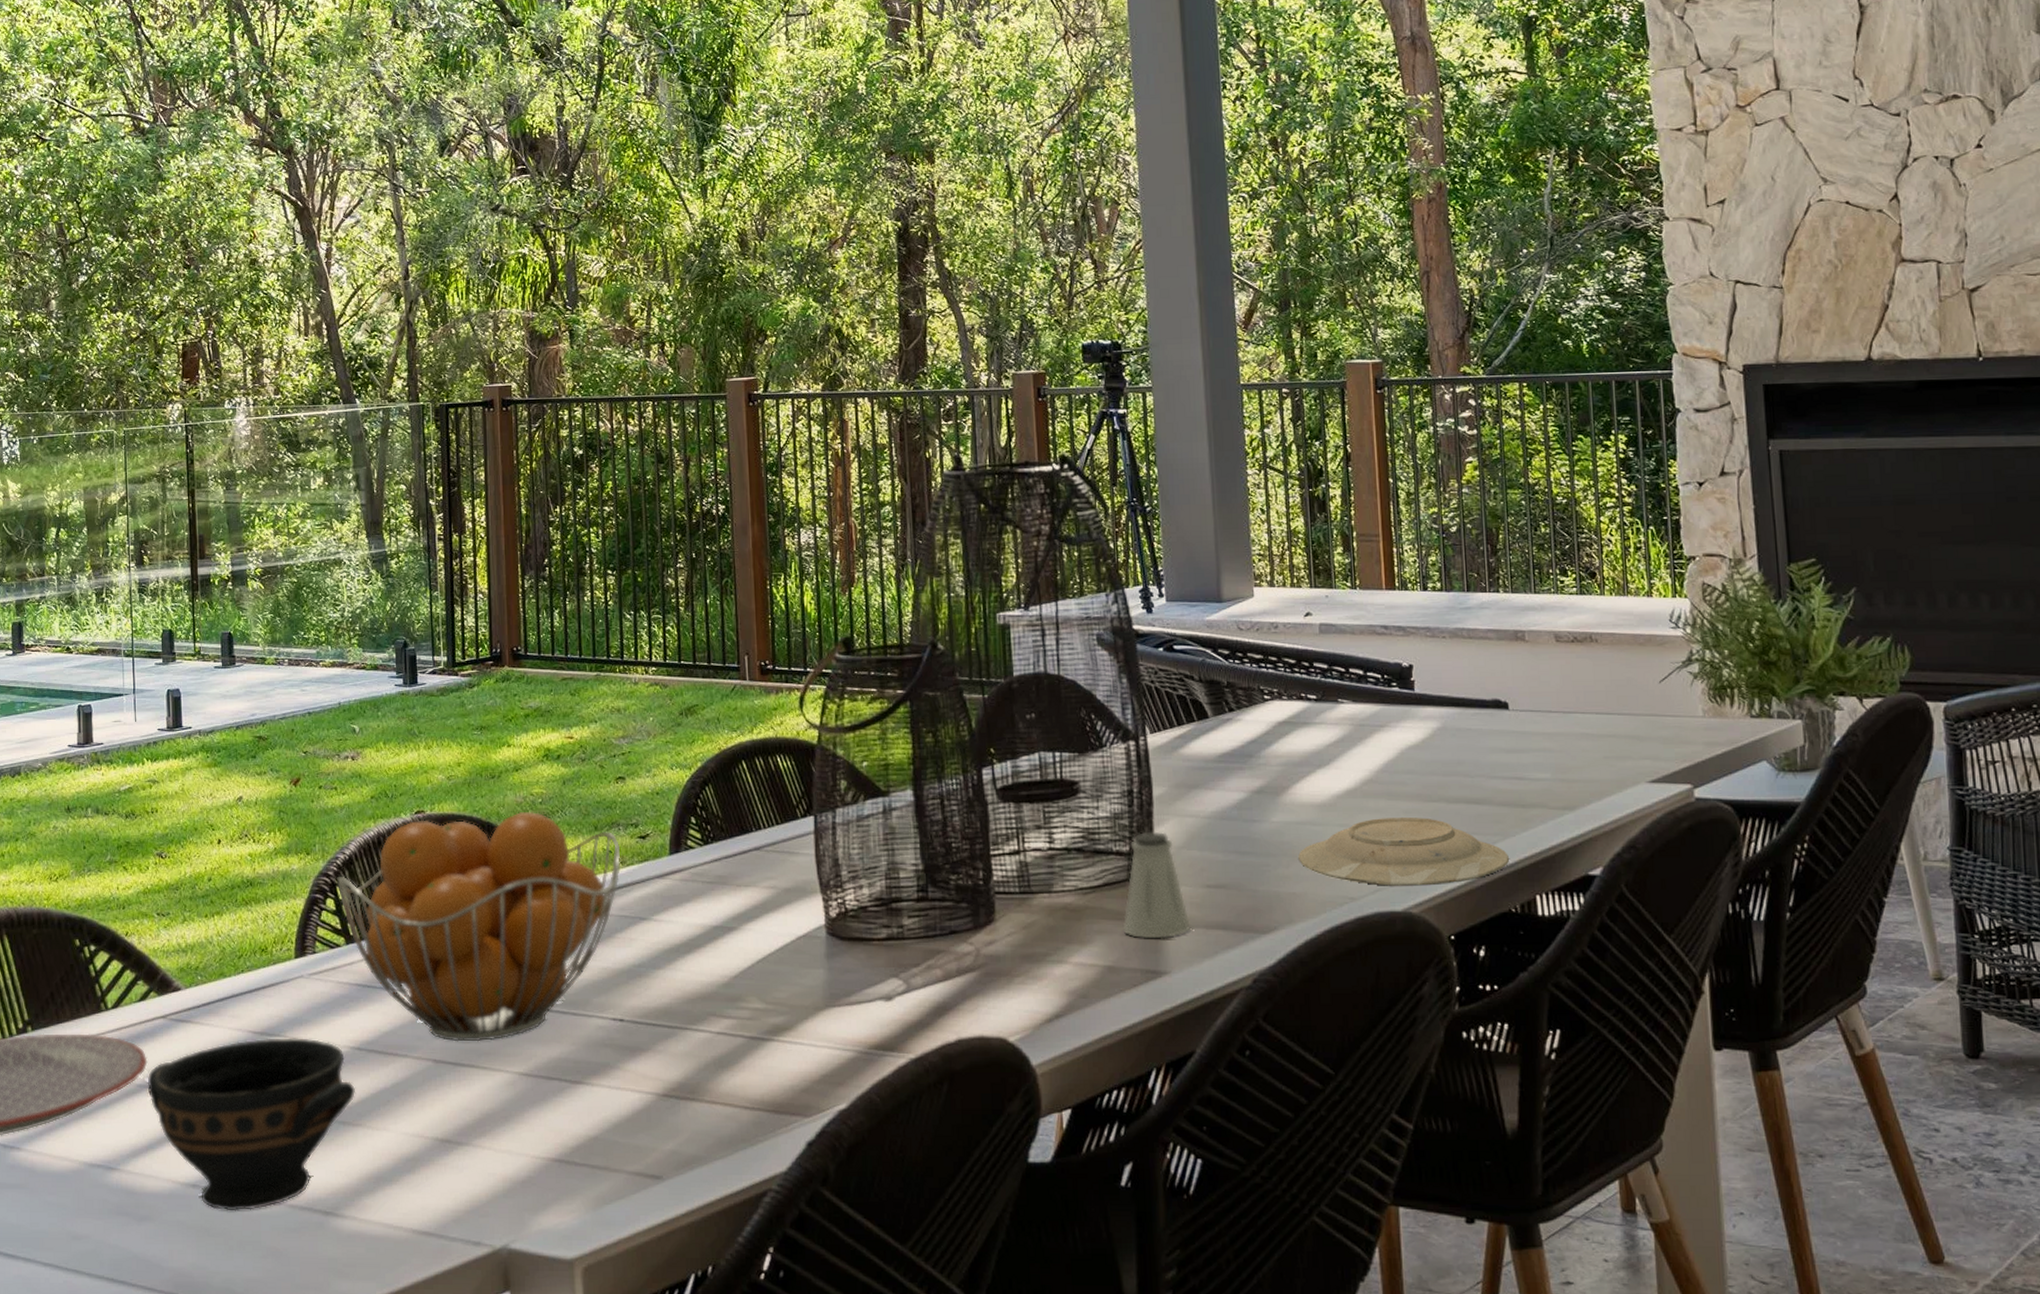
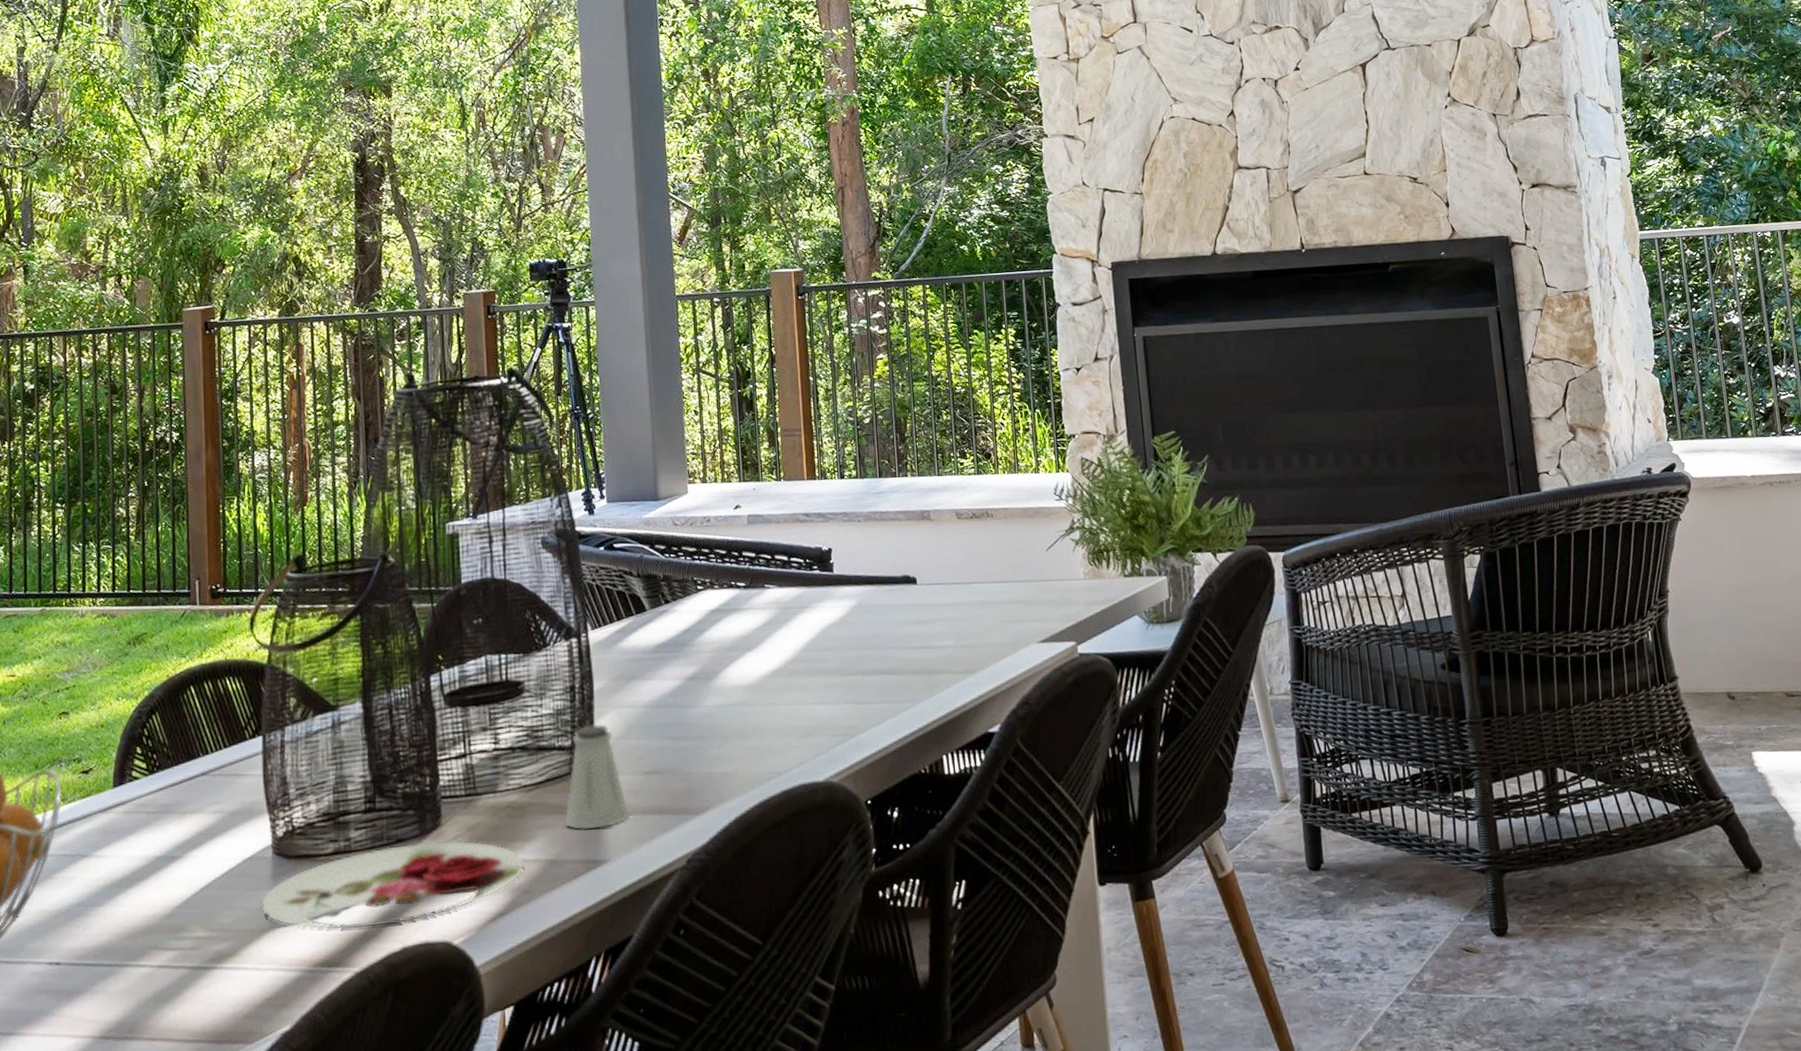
plate: none [816,937,1081,1014] -> present [261,841,524,929]
plate: present [1298,816,1510,886] -> none [729,690,919,759]

